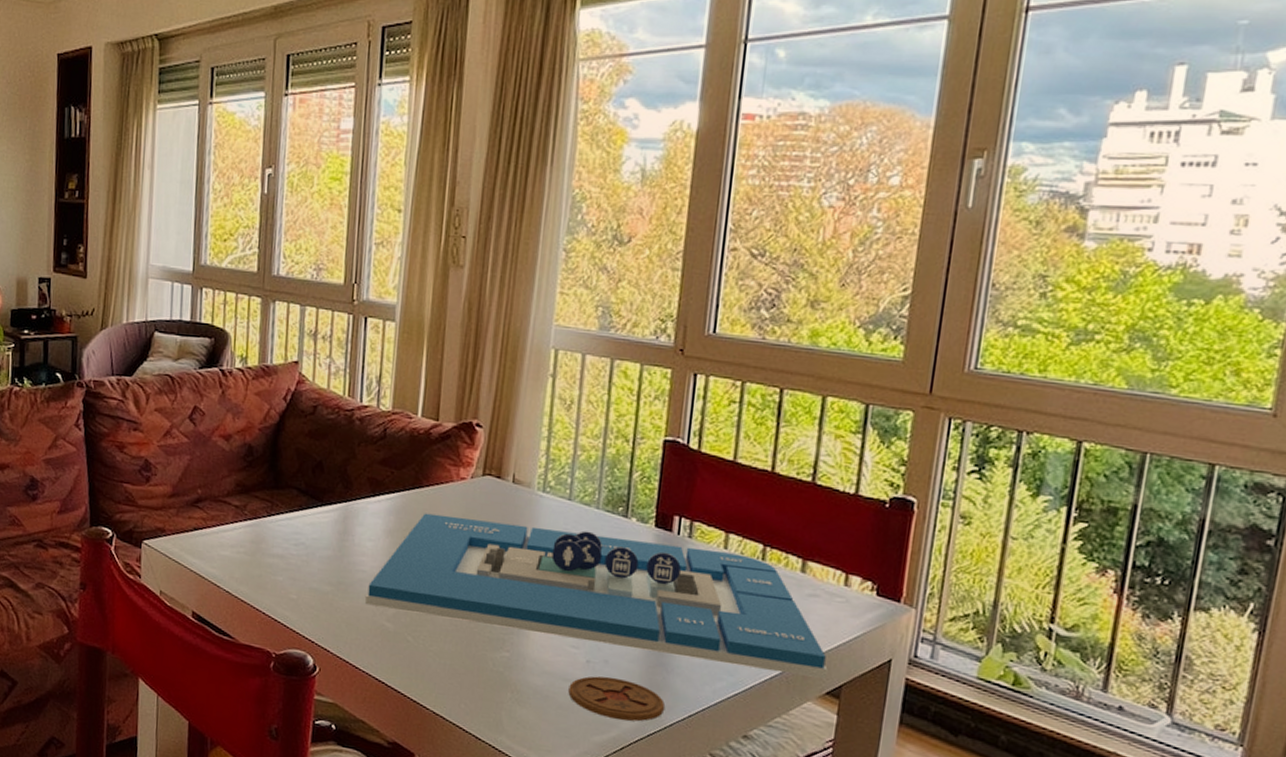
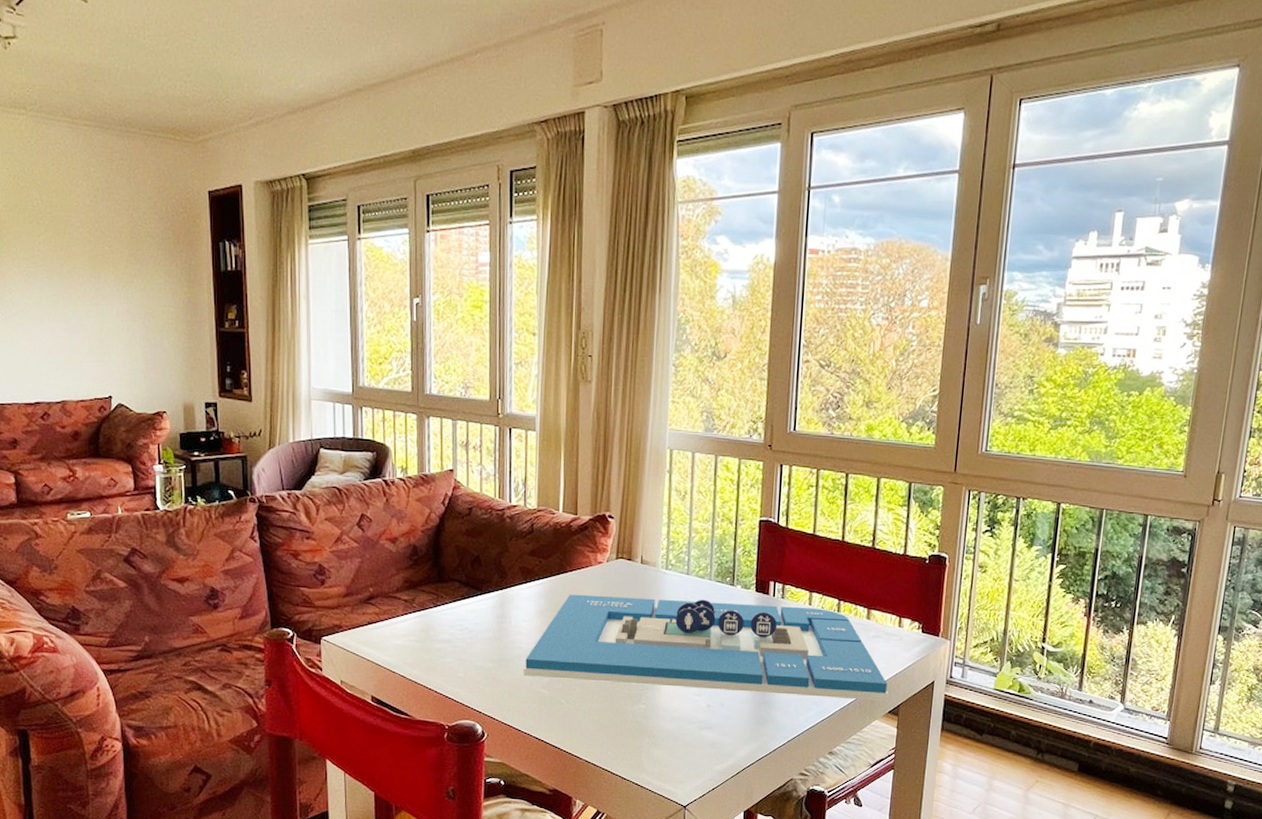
coaster: present [568,676,666,722] -> none [694,717,770,750]

